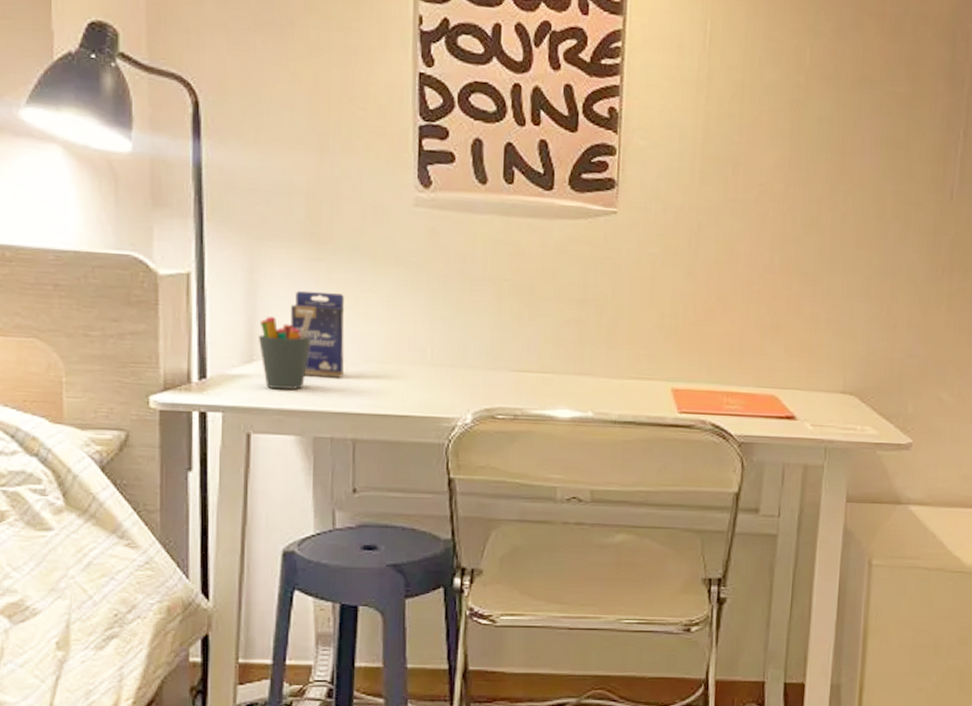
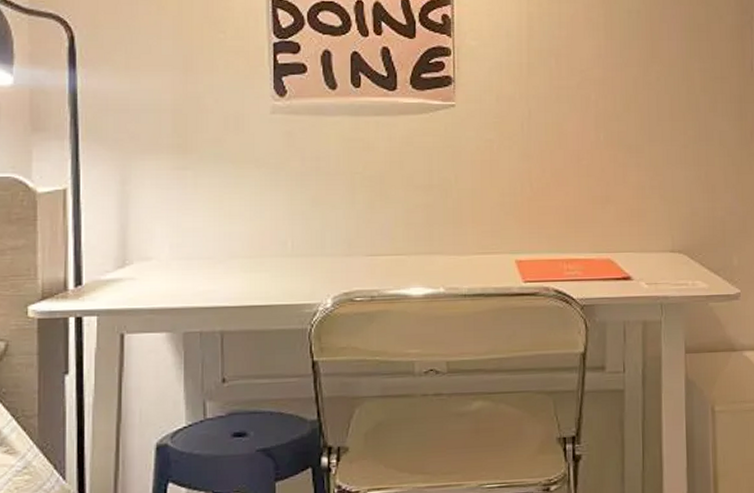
pen holder: present [258,311,312,389] -> none [130,215,180,290]
small box: present [290,290,345,378] -> none [159,197,212,275]

